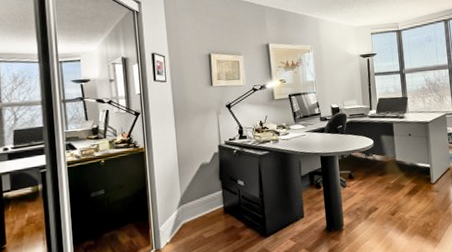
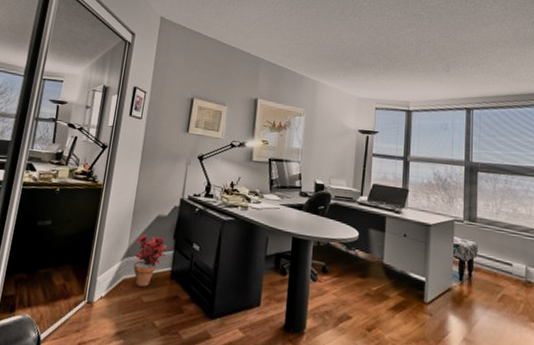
potted plant: none [185,181,216,227] -> present [134,234,167,287]

